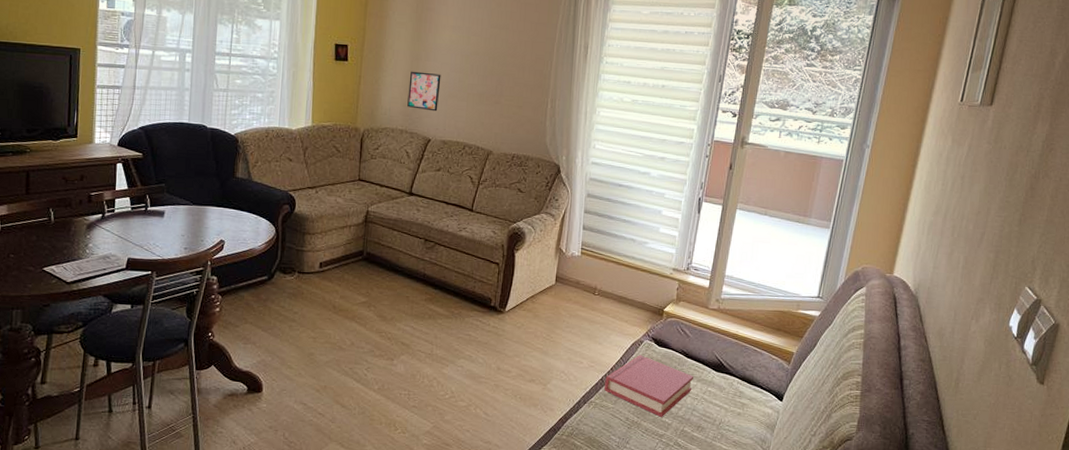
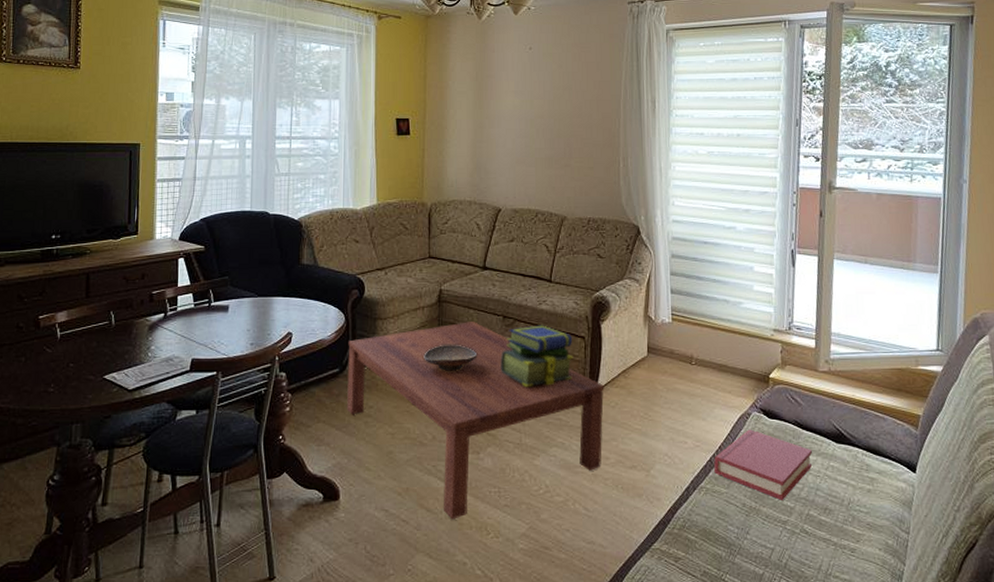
coffee table: none [273,242,513,416] -> present [347,322,605,520]
decorative bowl: none [347,260,398,286] -> present [424,344,478,371]
wall art: present [407,71,441,112] -> none [474,140,507,180]
stack of books: none [418,249,488,305] -> present [500,325,573,387]

